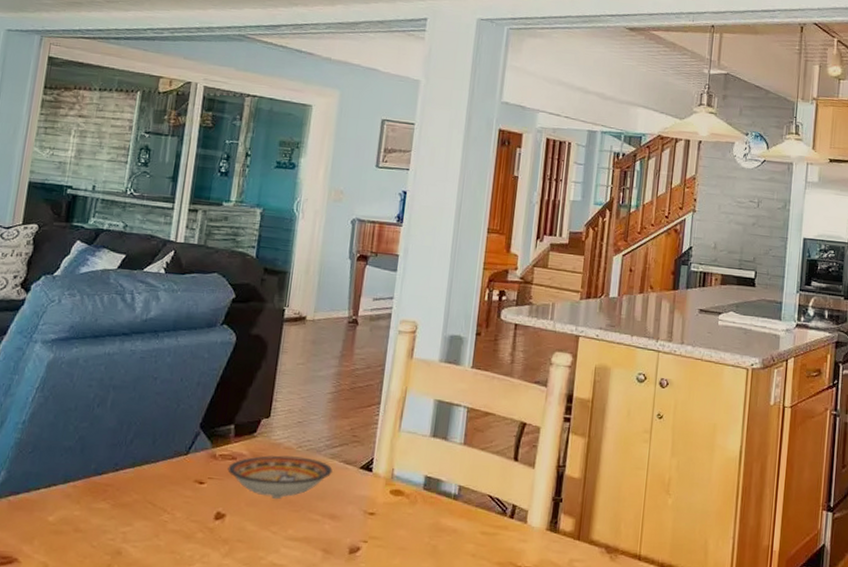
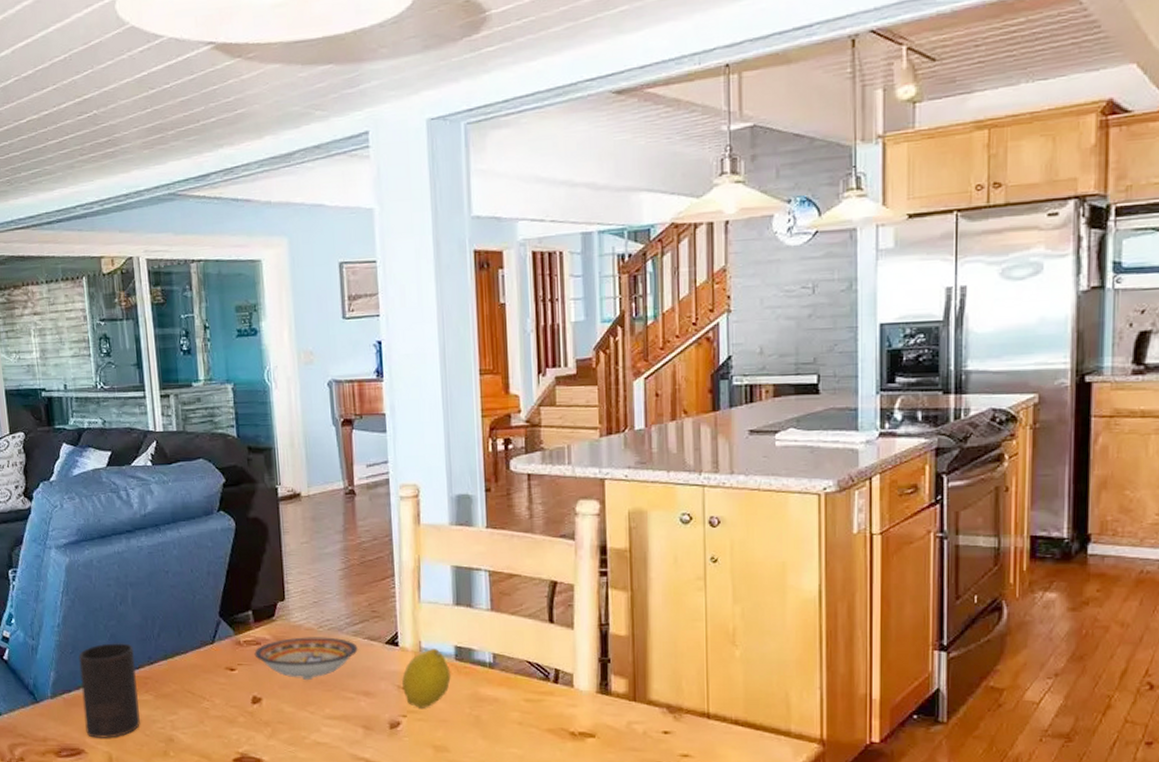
cup: none [25,445,101,547] -> present [78,643,140,738]
fruit: none [368,476,417,535] -> present [402,648,451,708]

